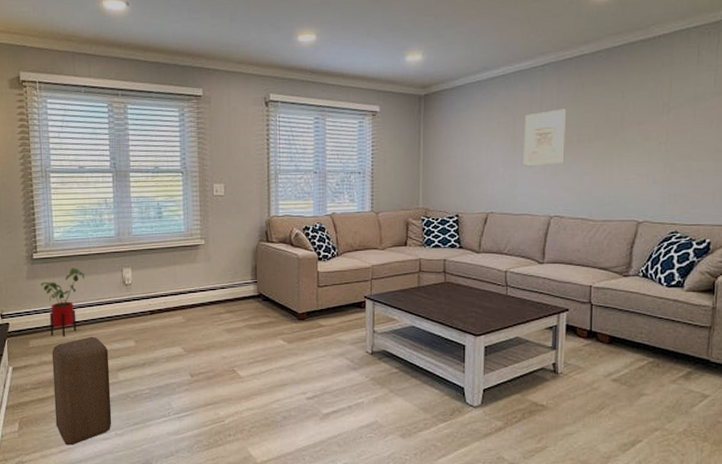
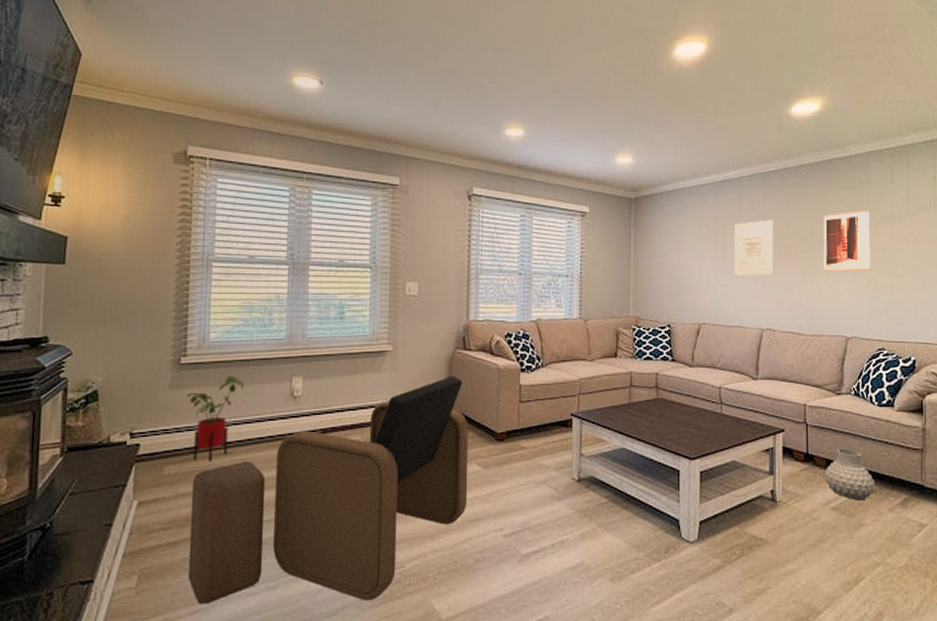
armchair: none [115,265,275,447] -> present [273,375,468,602]
vase: none [607,326,659,372] -> present [825,449,876,499]
wall art: none [617,92,672,159] -> present [823,209,871,272]

